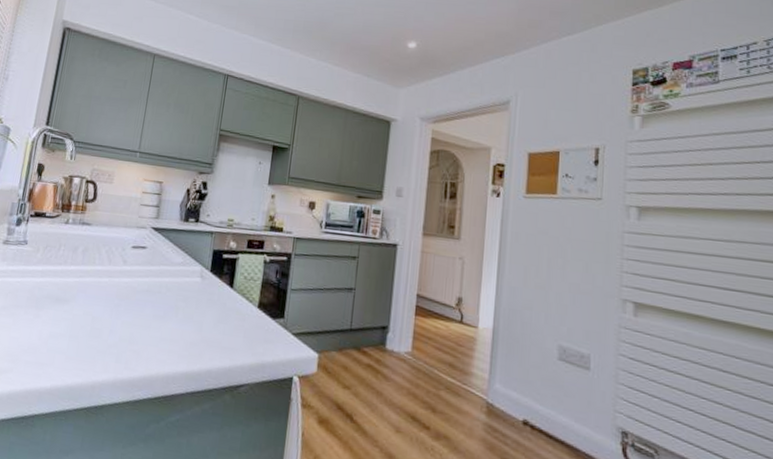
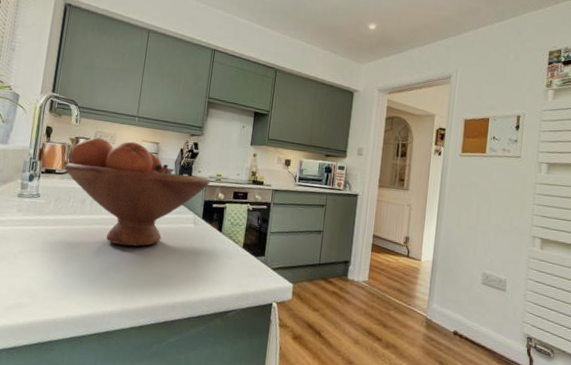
fruit bowl: none [55,176,220,304] -> present [64,137,210,247]

